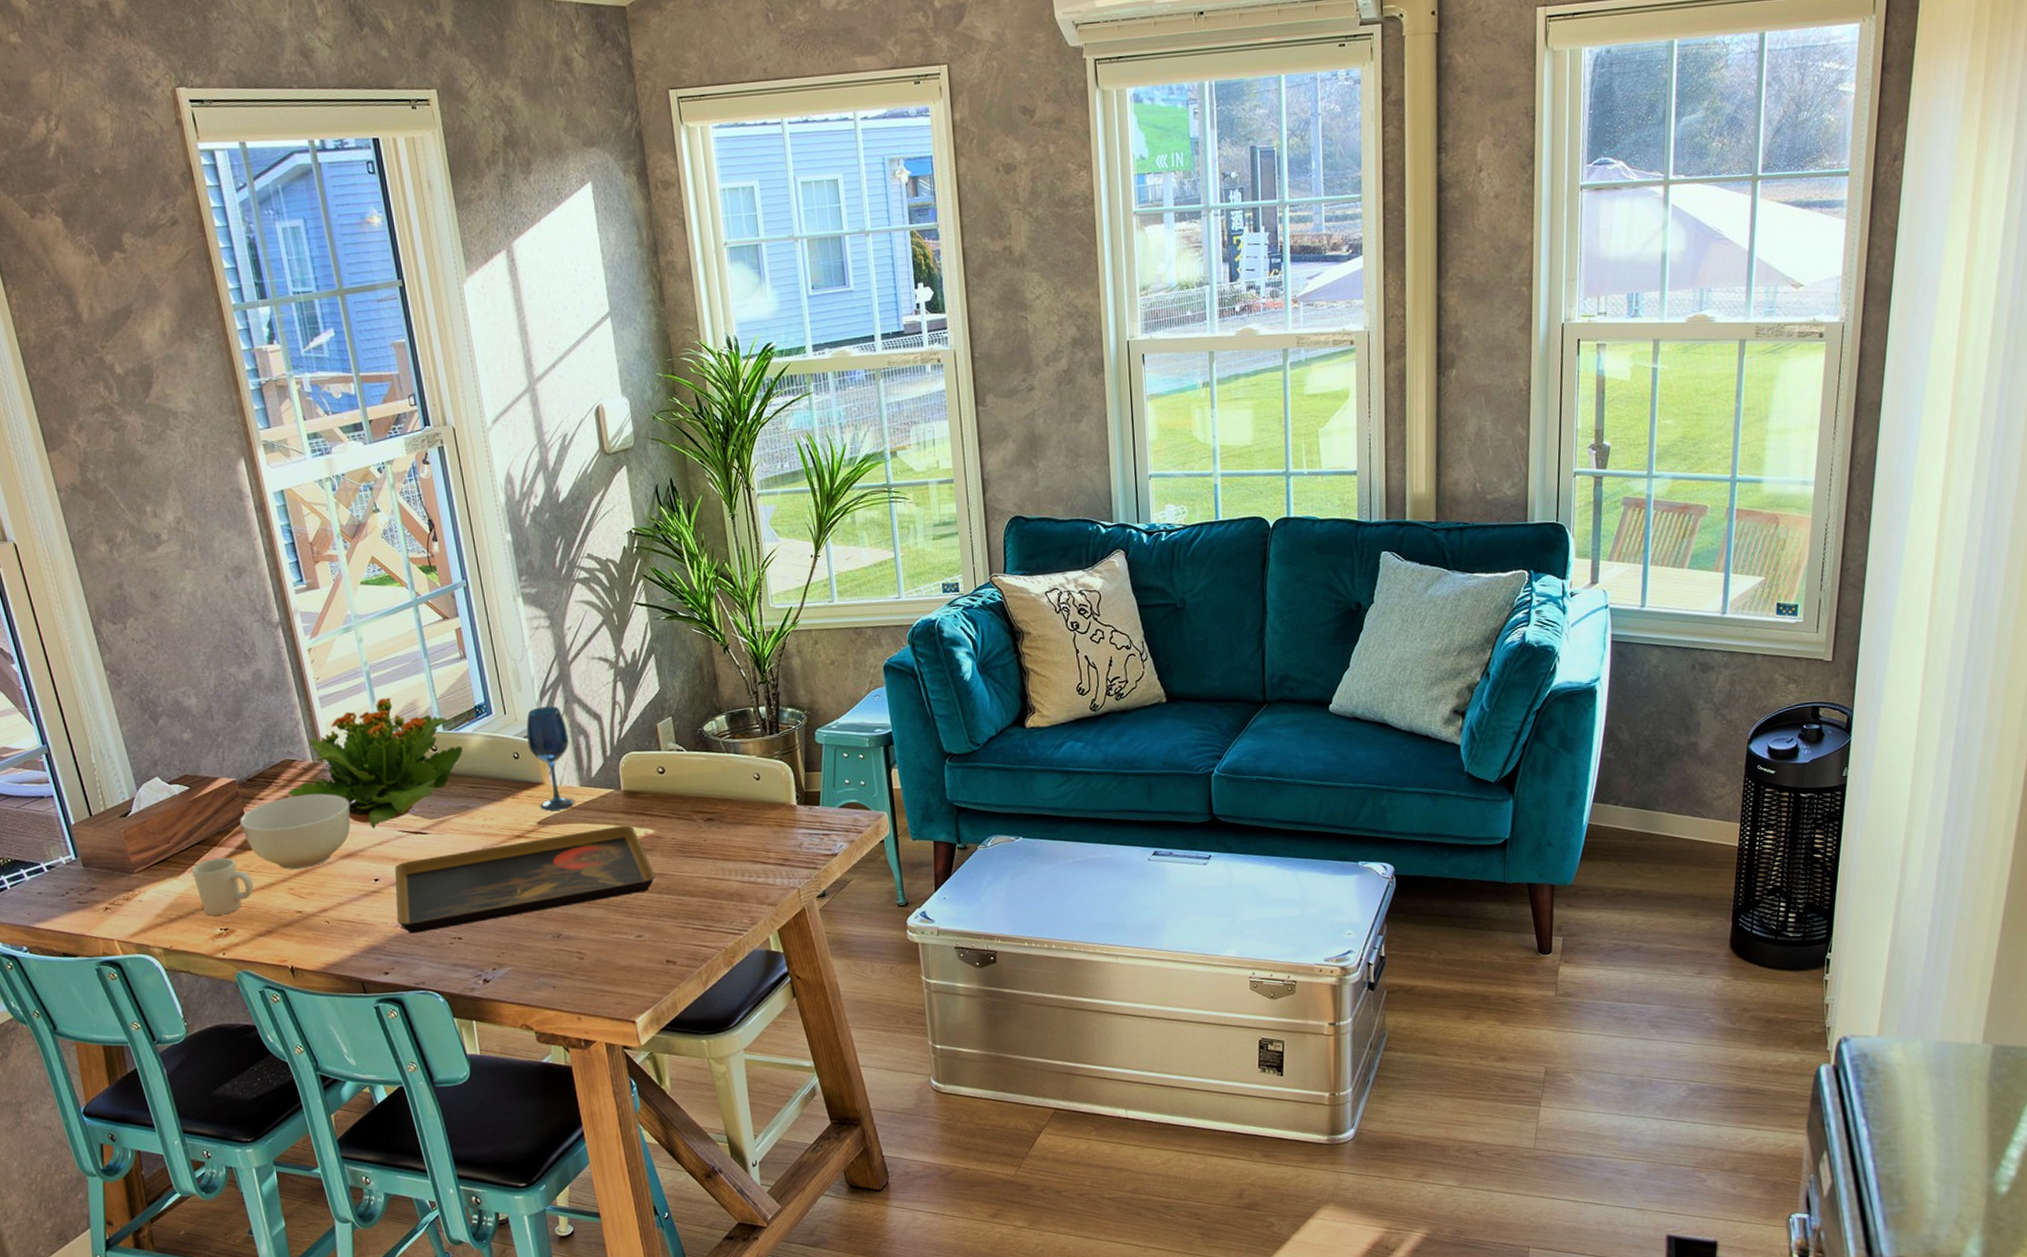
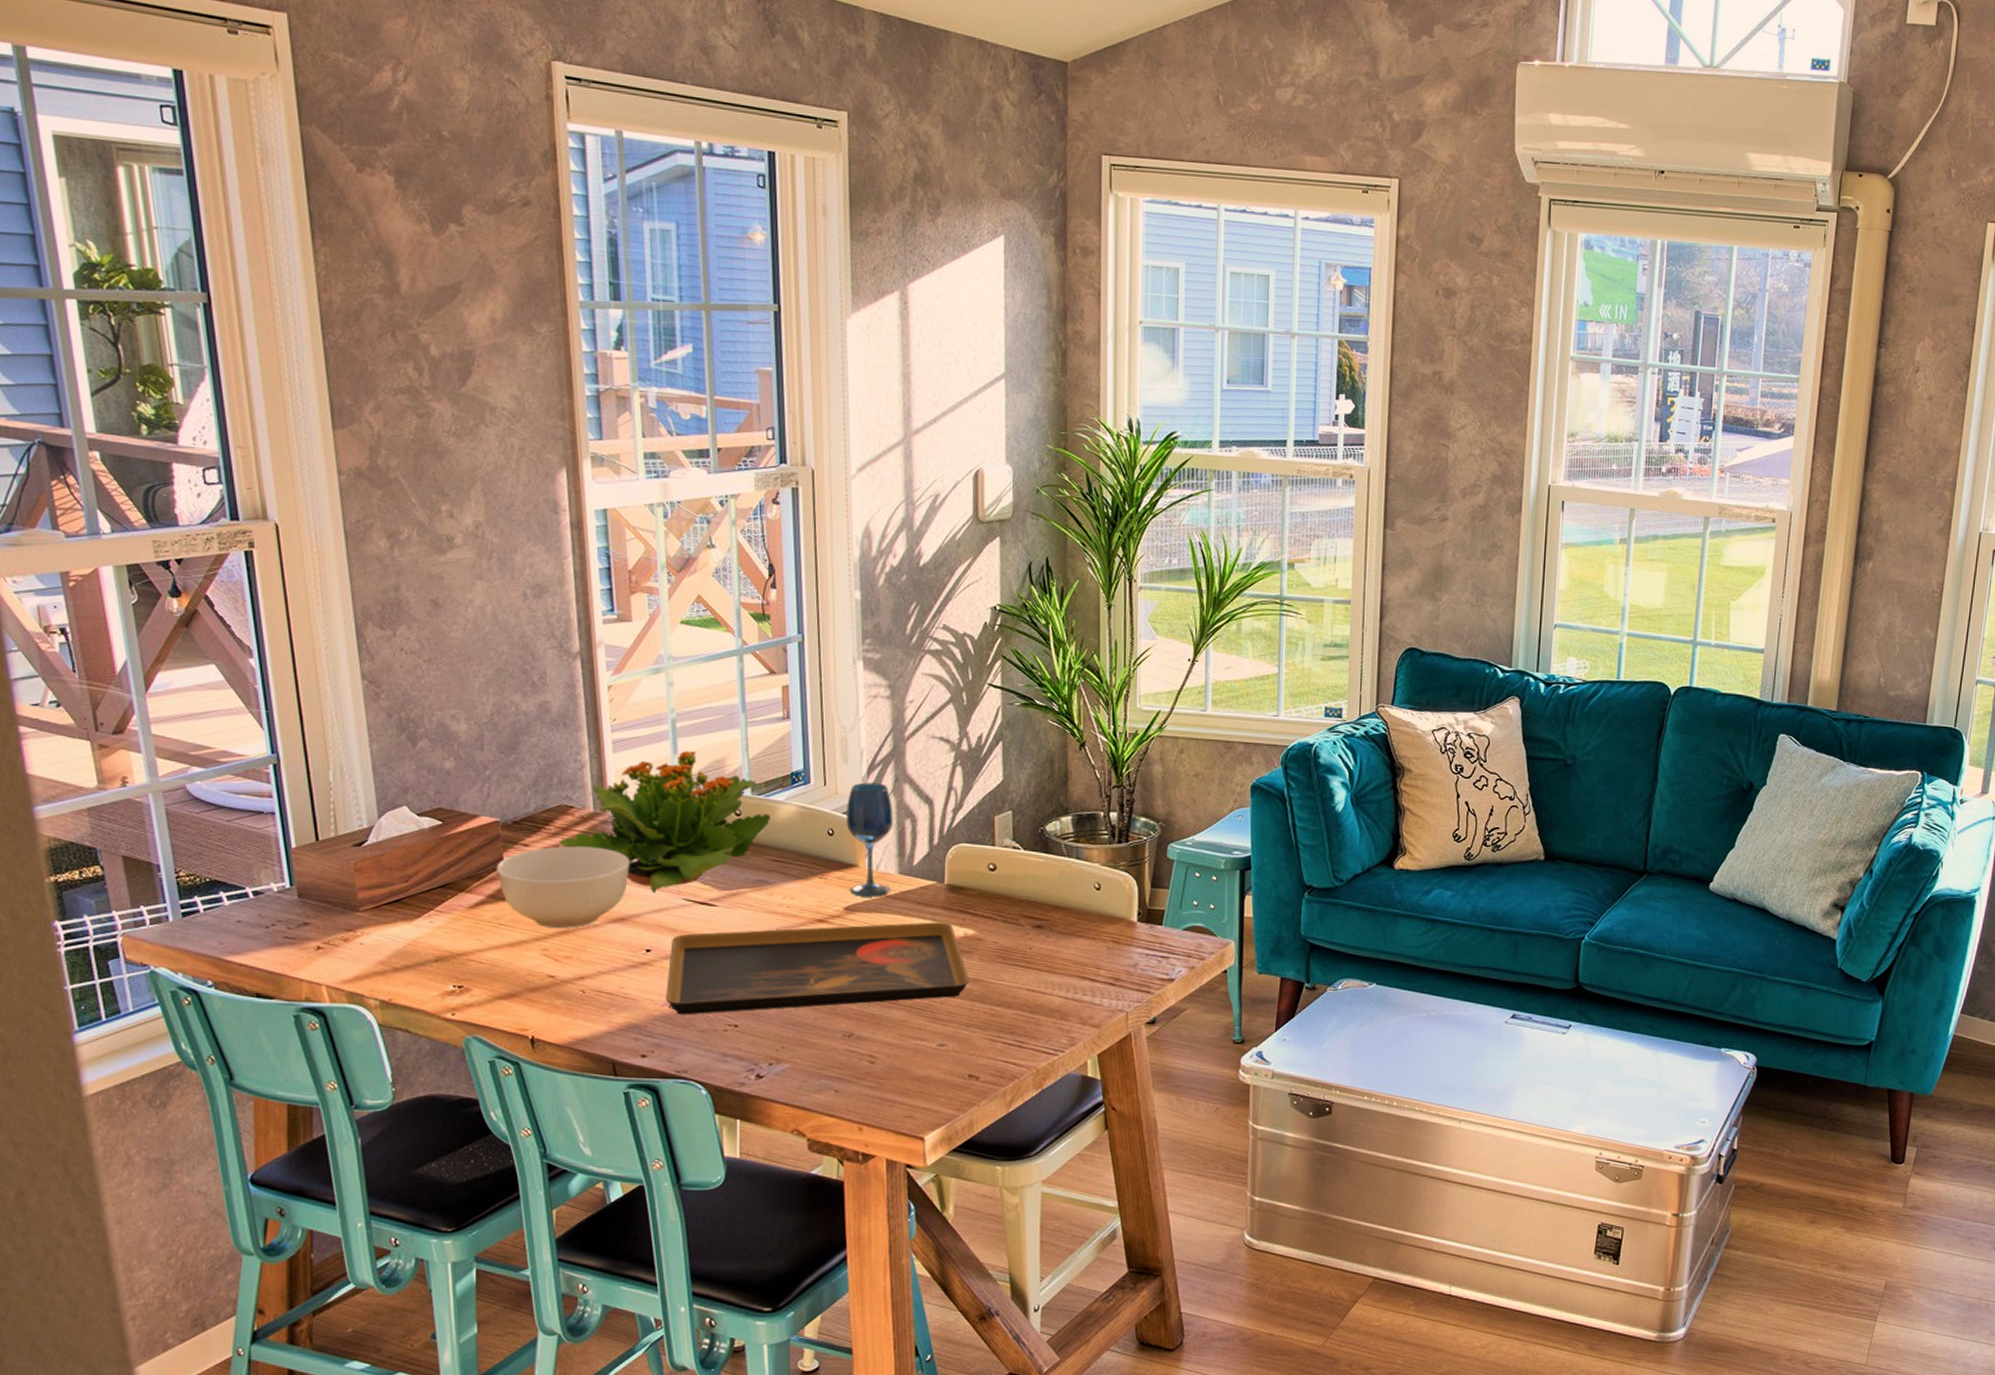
mug: present [192,857,254,916] -> none [430,905,502,970]

